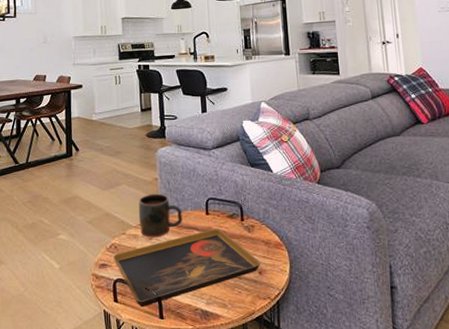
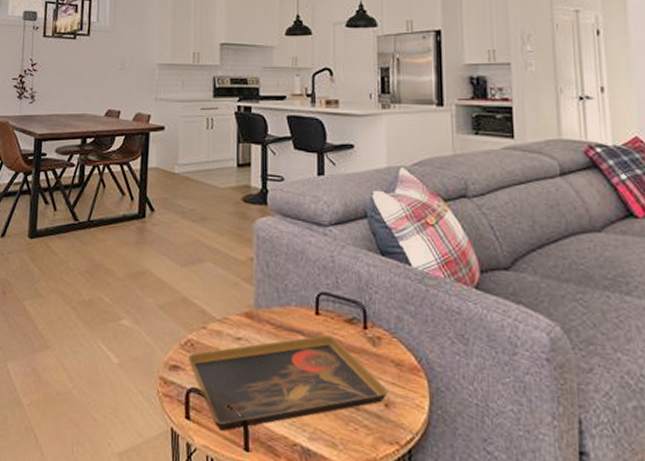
mug: present [138,193,182,238] -> none [225,278,283,338]

